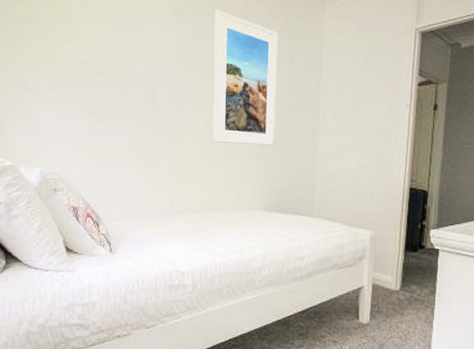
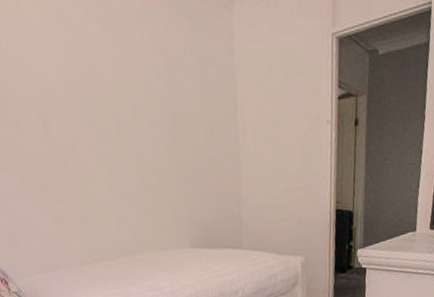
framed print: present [212,10,279,145] -> none [103,13,194,178]

